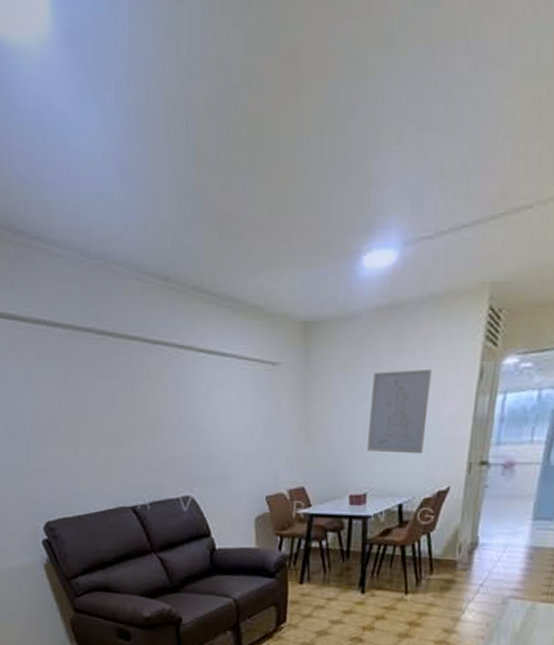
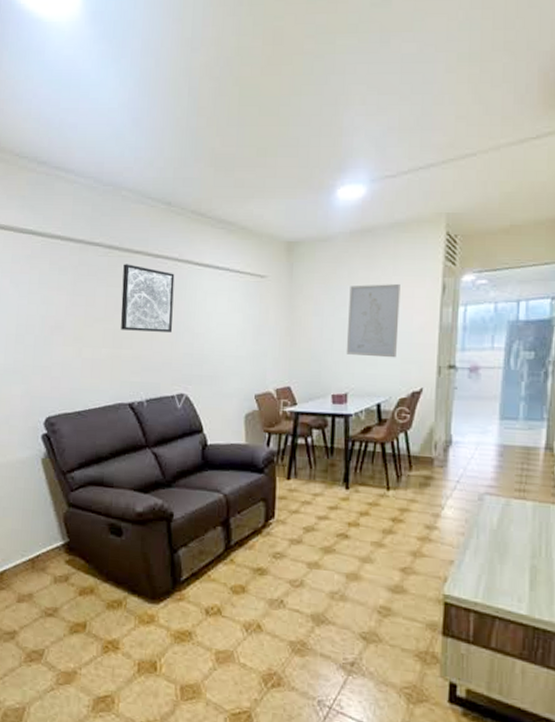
wall art: none [118,352,176,429] -> present [120,264,175,332]

